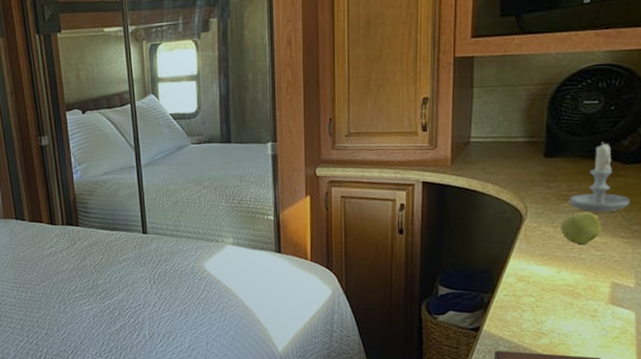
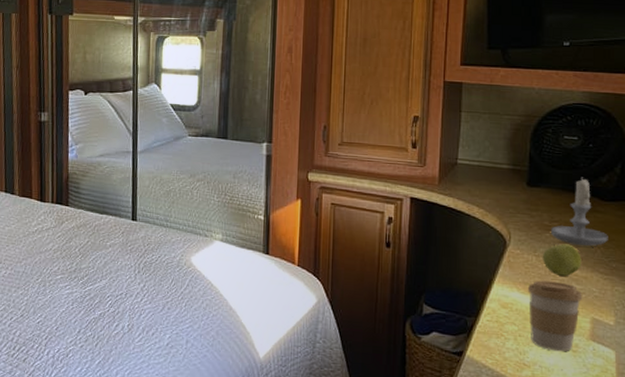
coffee cup: none [544,250,602,318] -> present [527,280,583,352]

